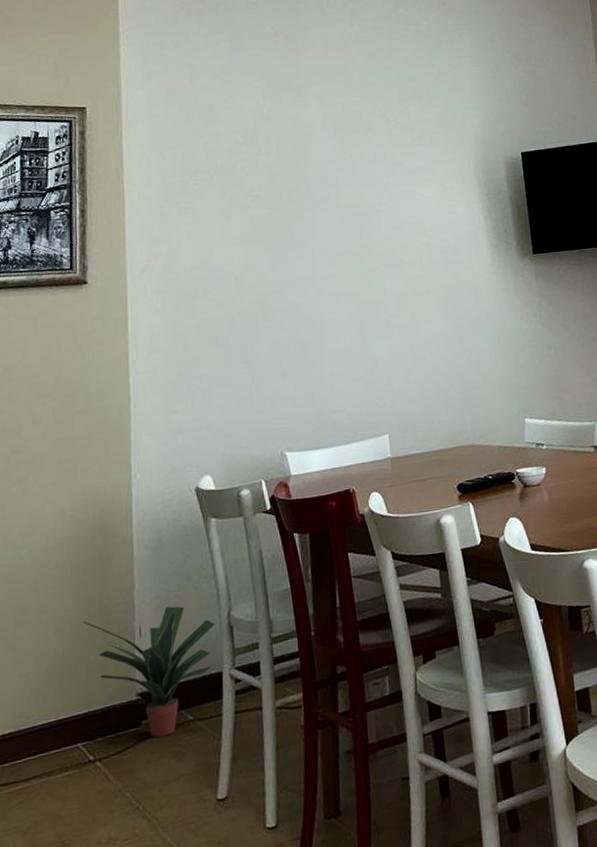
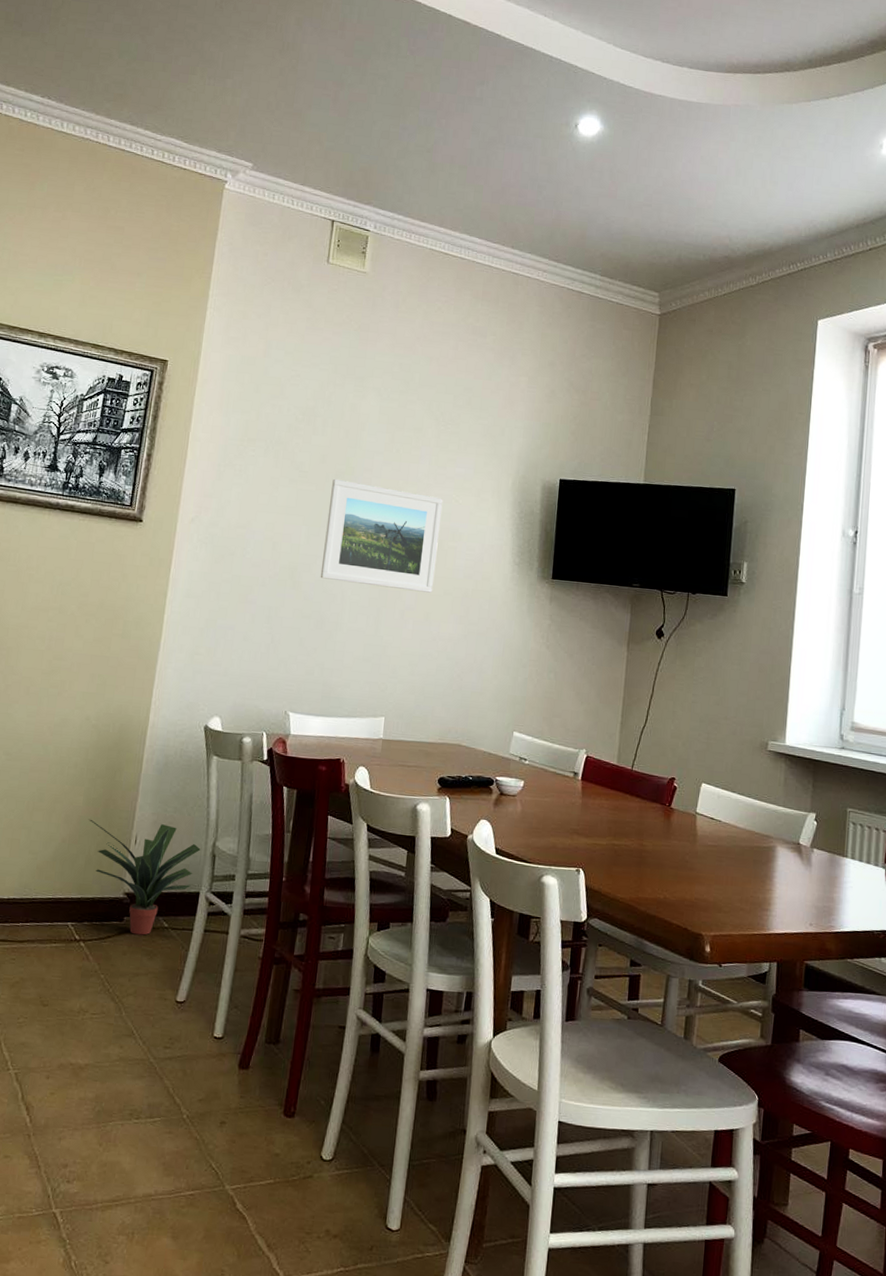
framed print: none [287,194,413,303] -> present [320,478,443,593]

